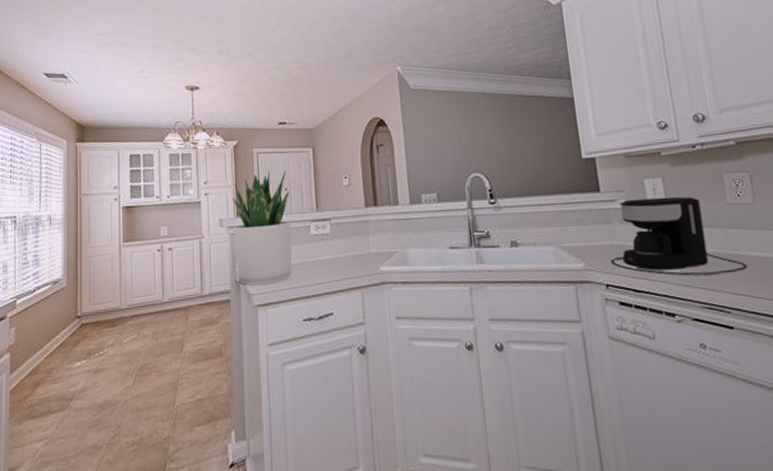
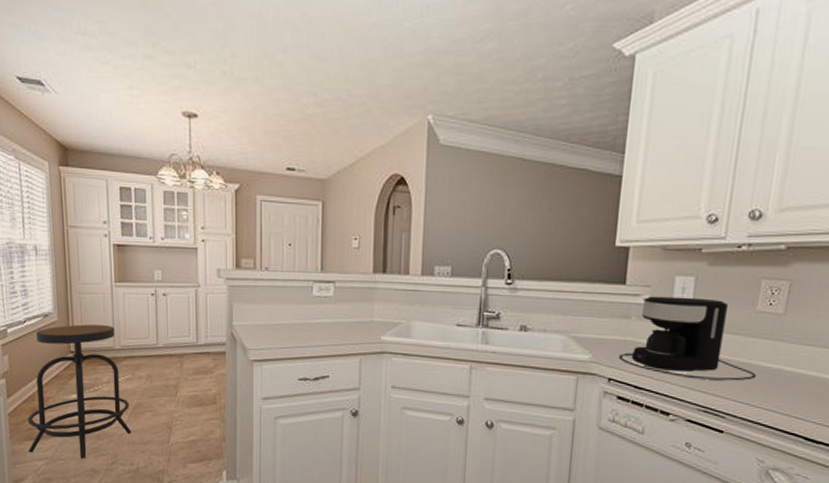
bar stool: none [28,286,136,435] -> present [27,324,132,459]
planter: present [232,170,292,286] -> none [231,221,294,341]

